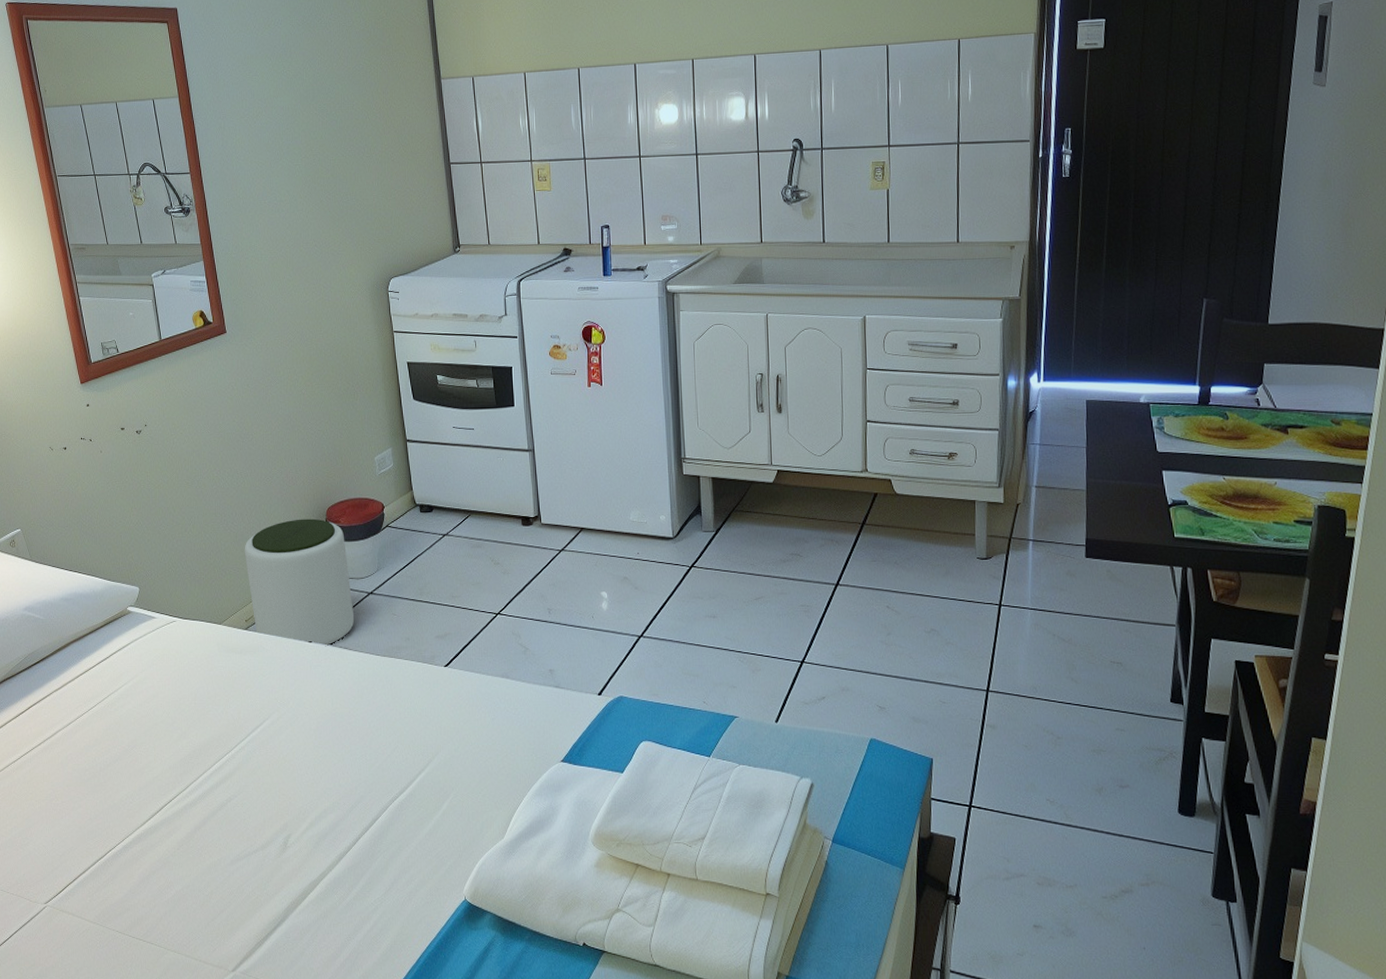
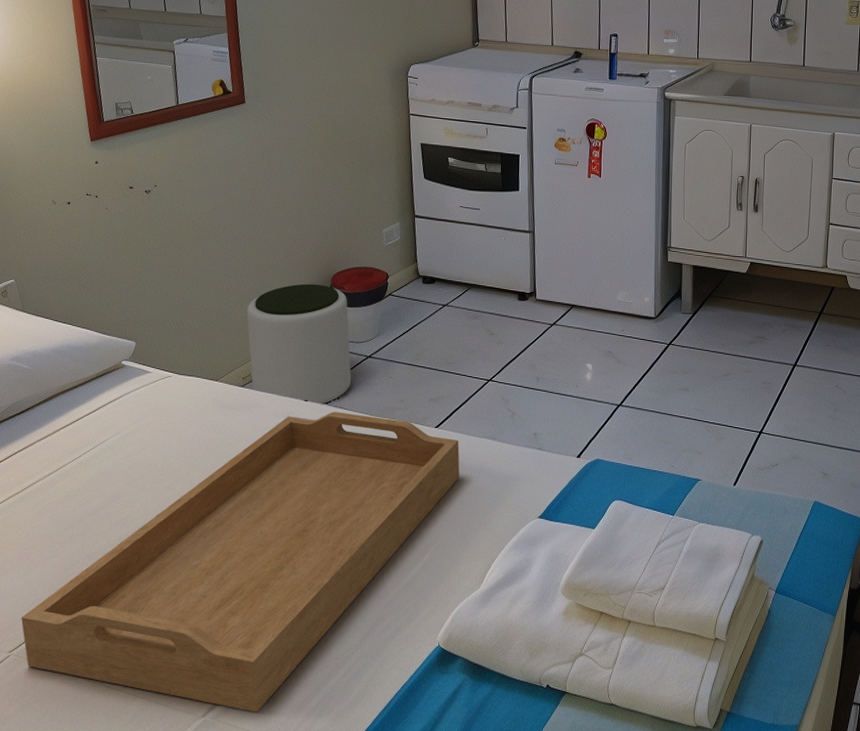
serving tray: none [54,653,474,968] -> present [21,412,460,713]

